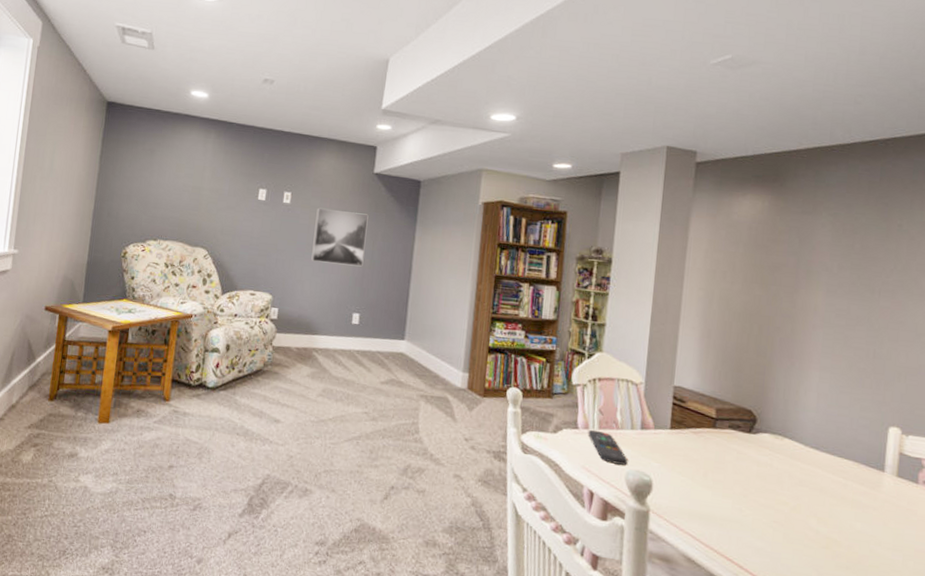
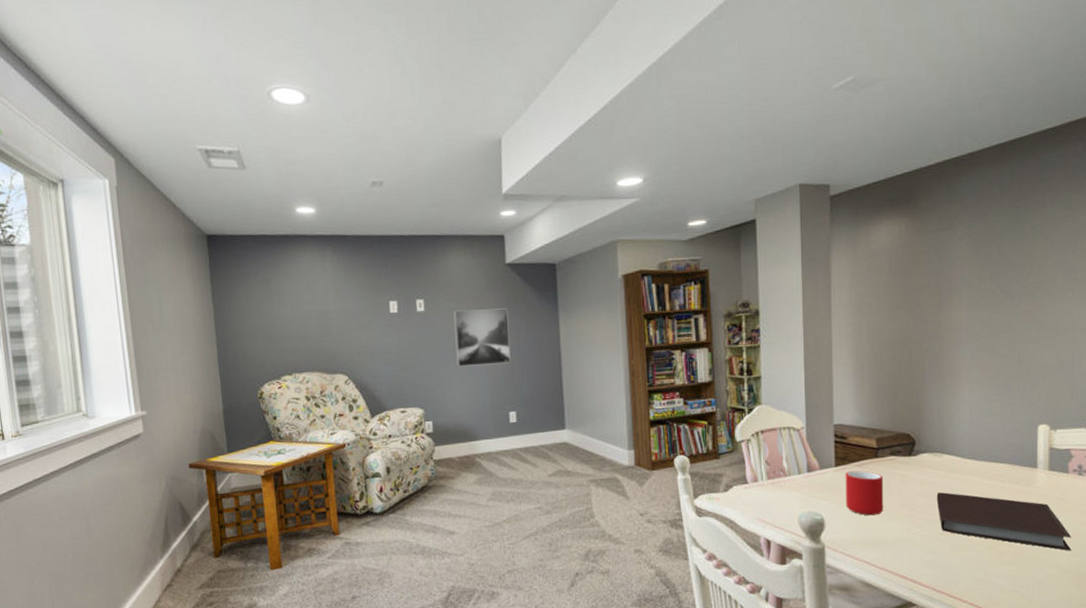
remote control: present [588,429,628,465] -> none [757,481,799,510]
cup: none [676,436,720,488] -> present [845,470,884,516]
notebook: none [773,477,917,569] -> present [936,492,1072,551]

